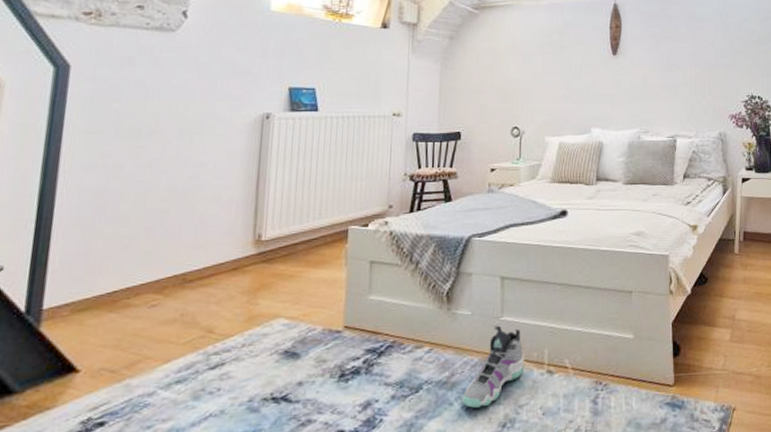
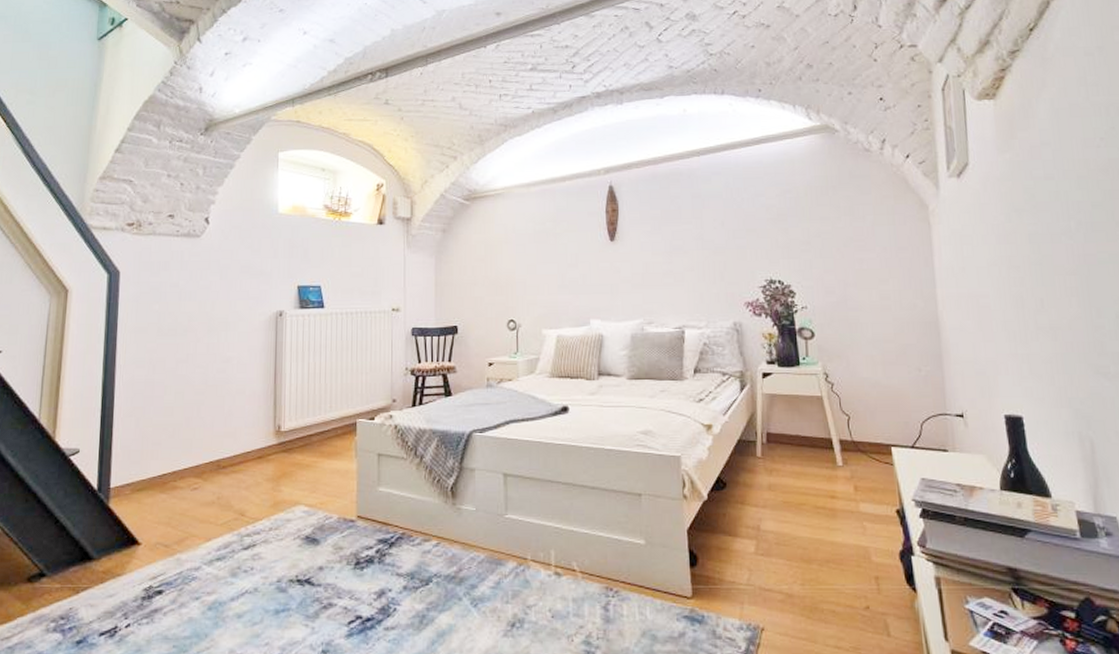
sneaker: present [462,325,524,408] -> none [470,523,531,605]

